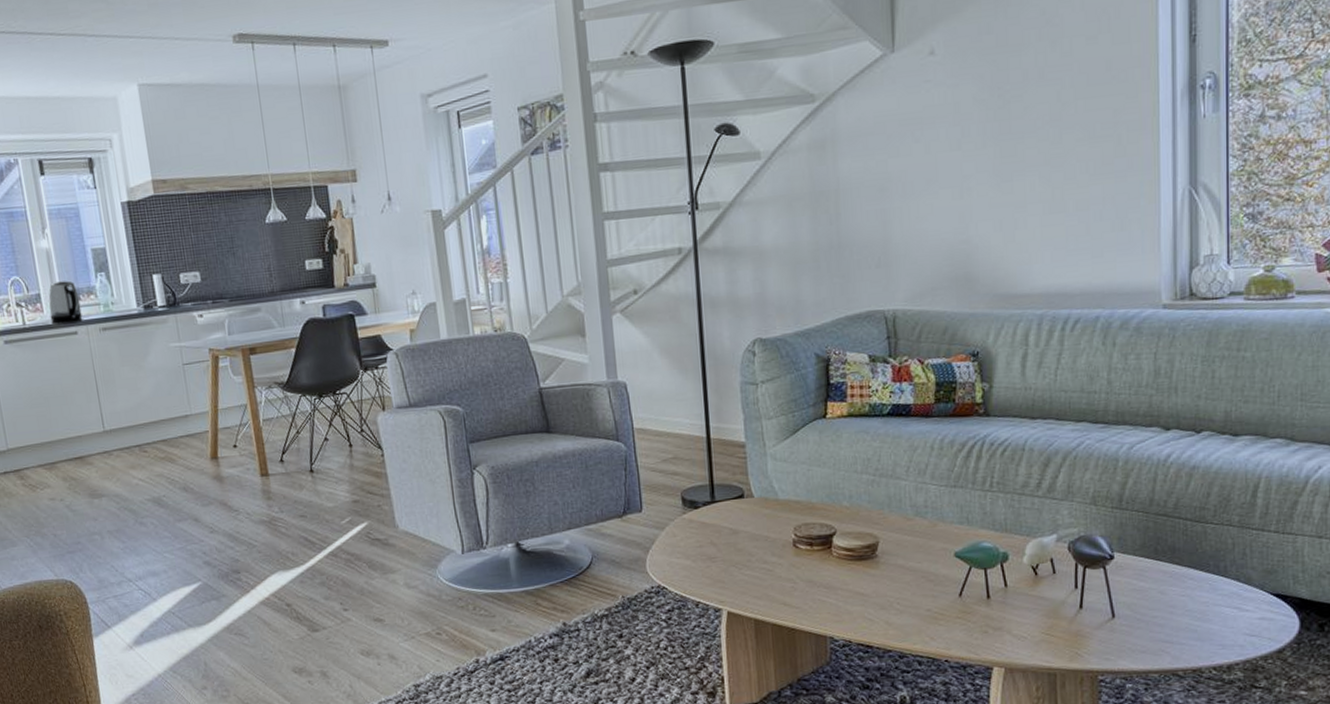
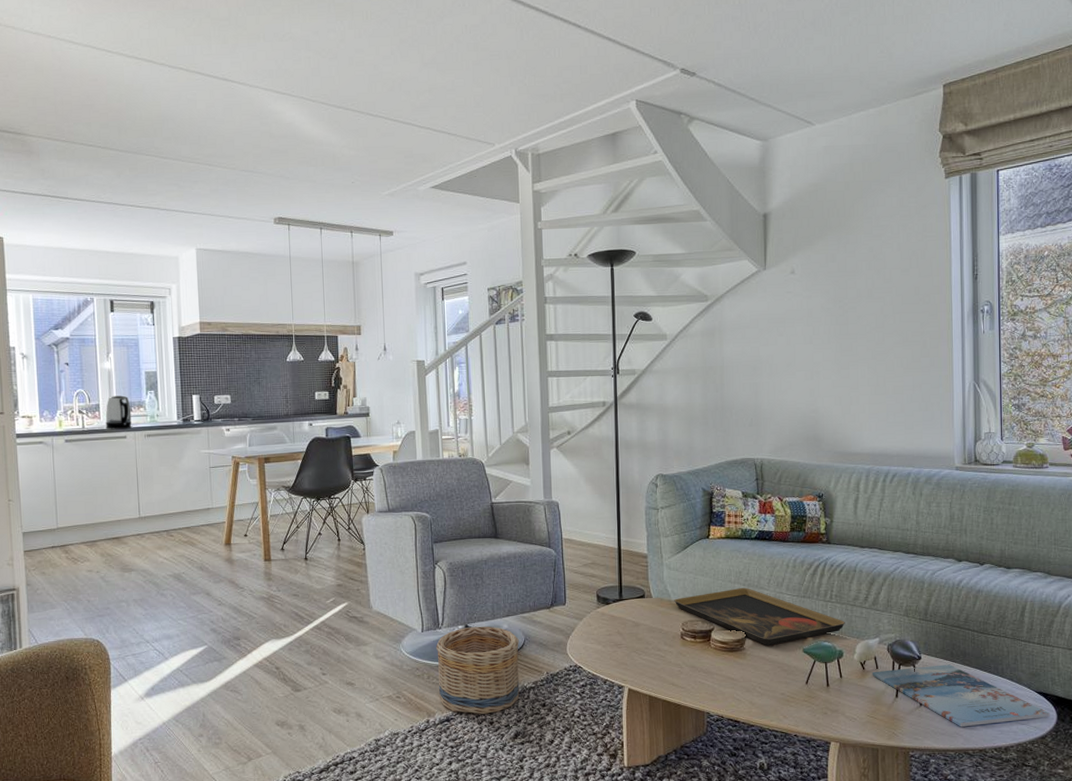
basket: none [480,542,590,650] -> present [435,626,520,714]
decorative tray: none [782,478,1011,552] -> present [674,587,845,647]
magazine: none [1047,563,1291,643] -> present [872,664,1050,727]

